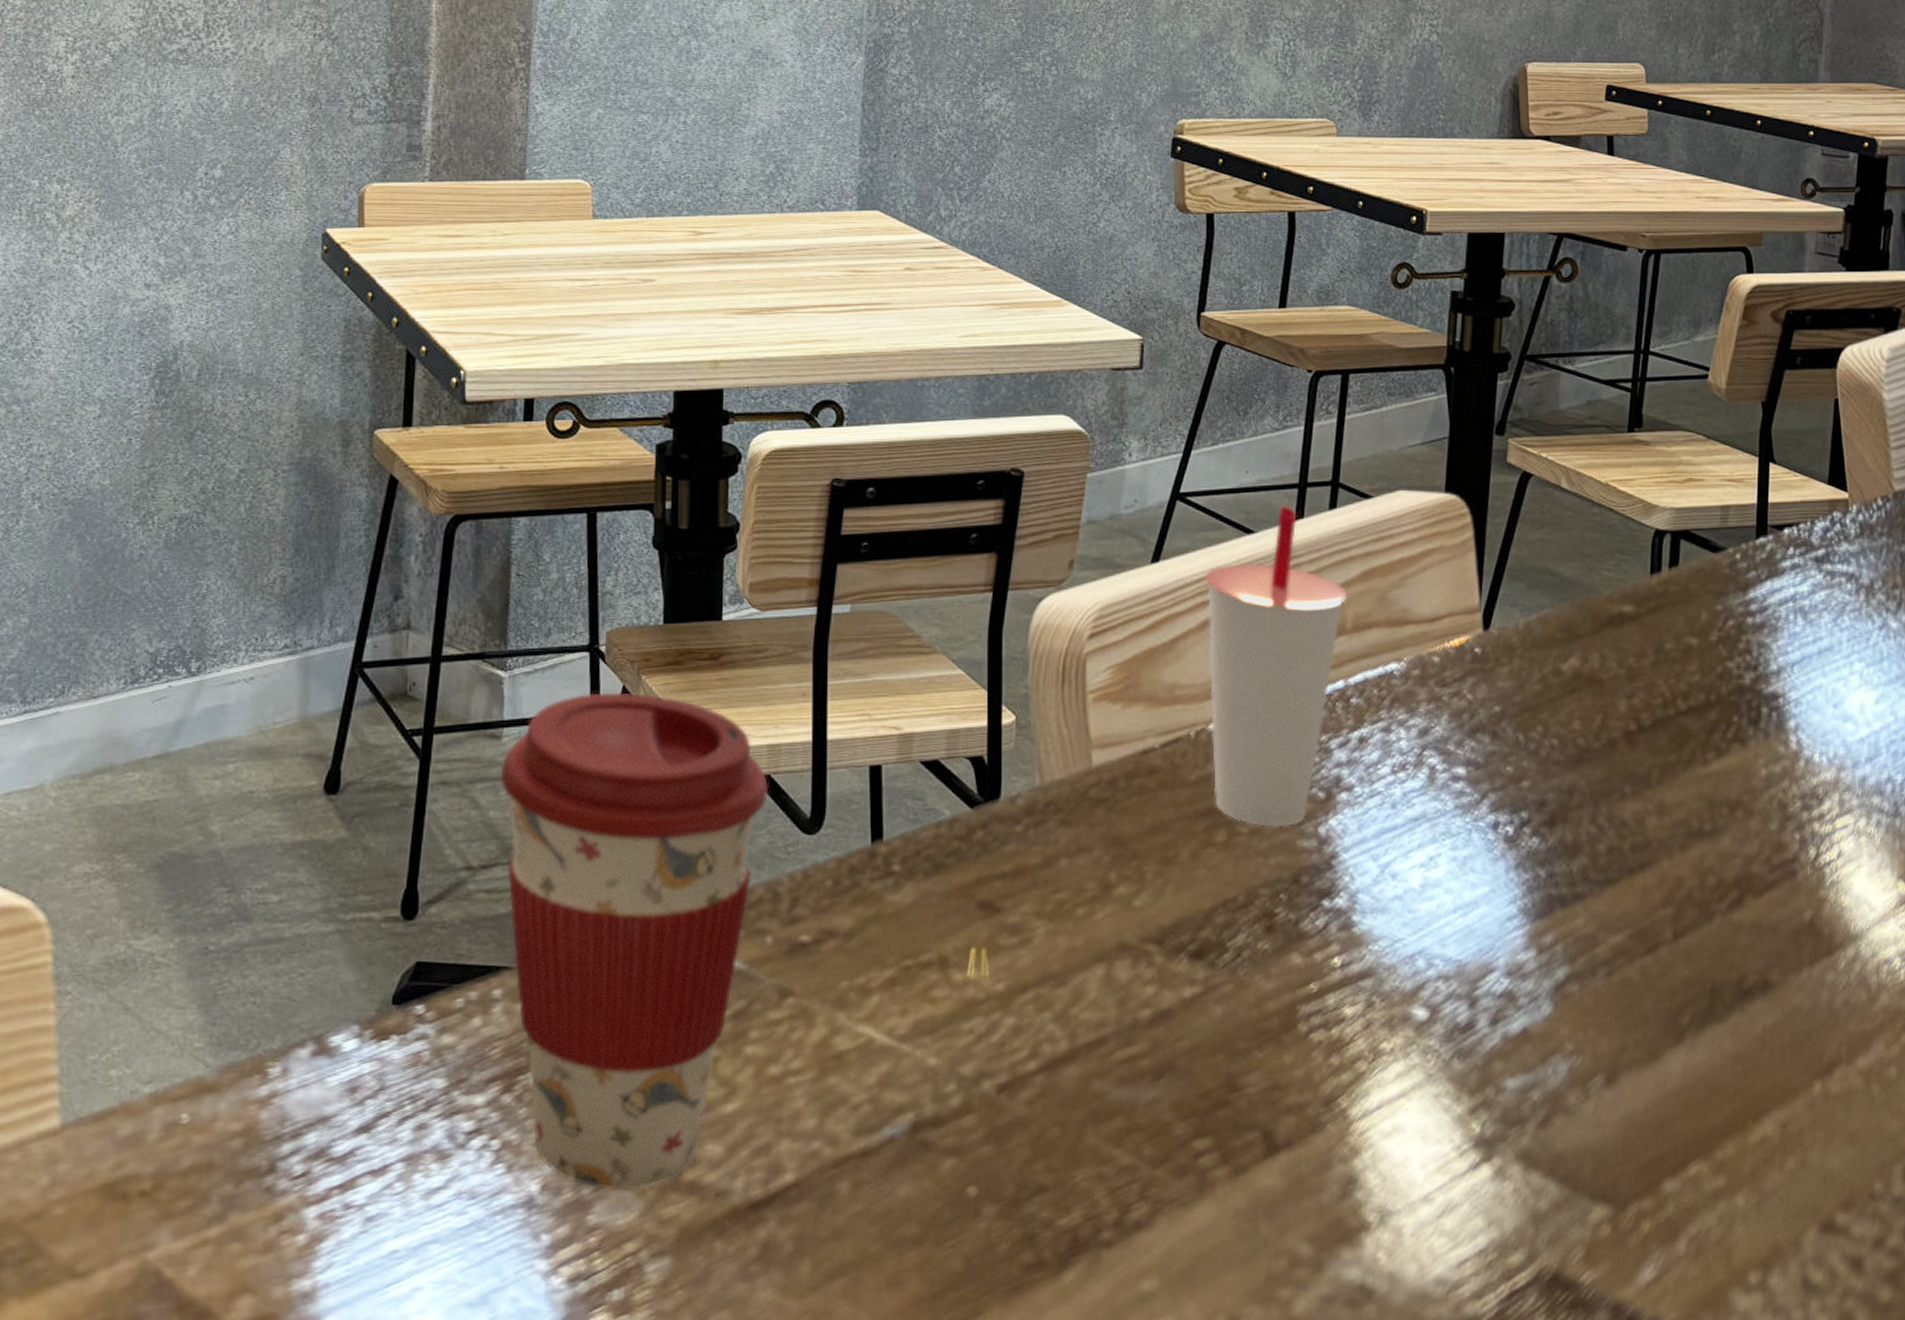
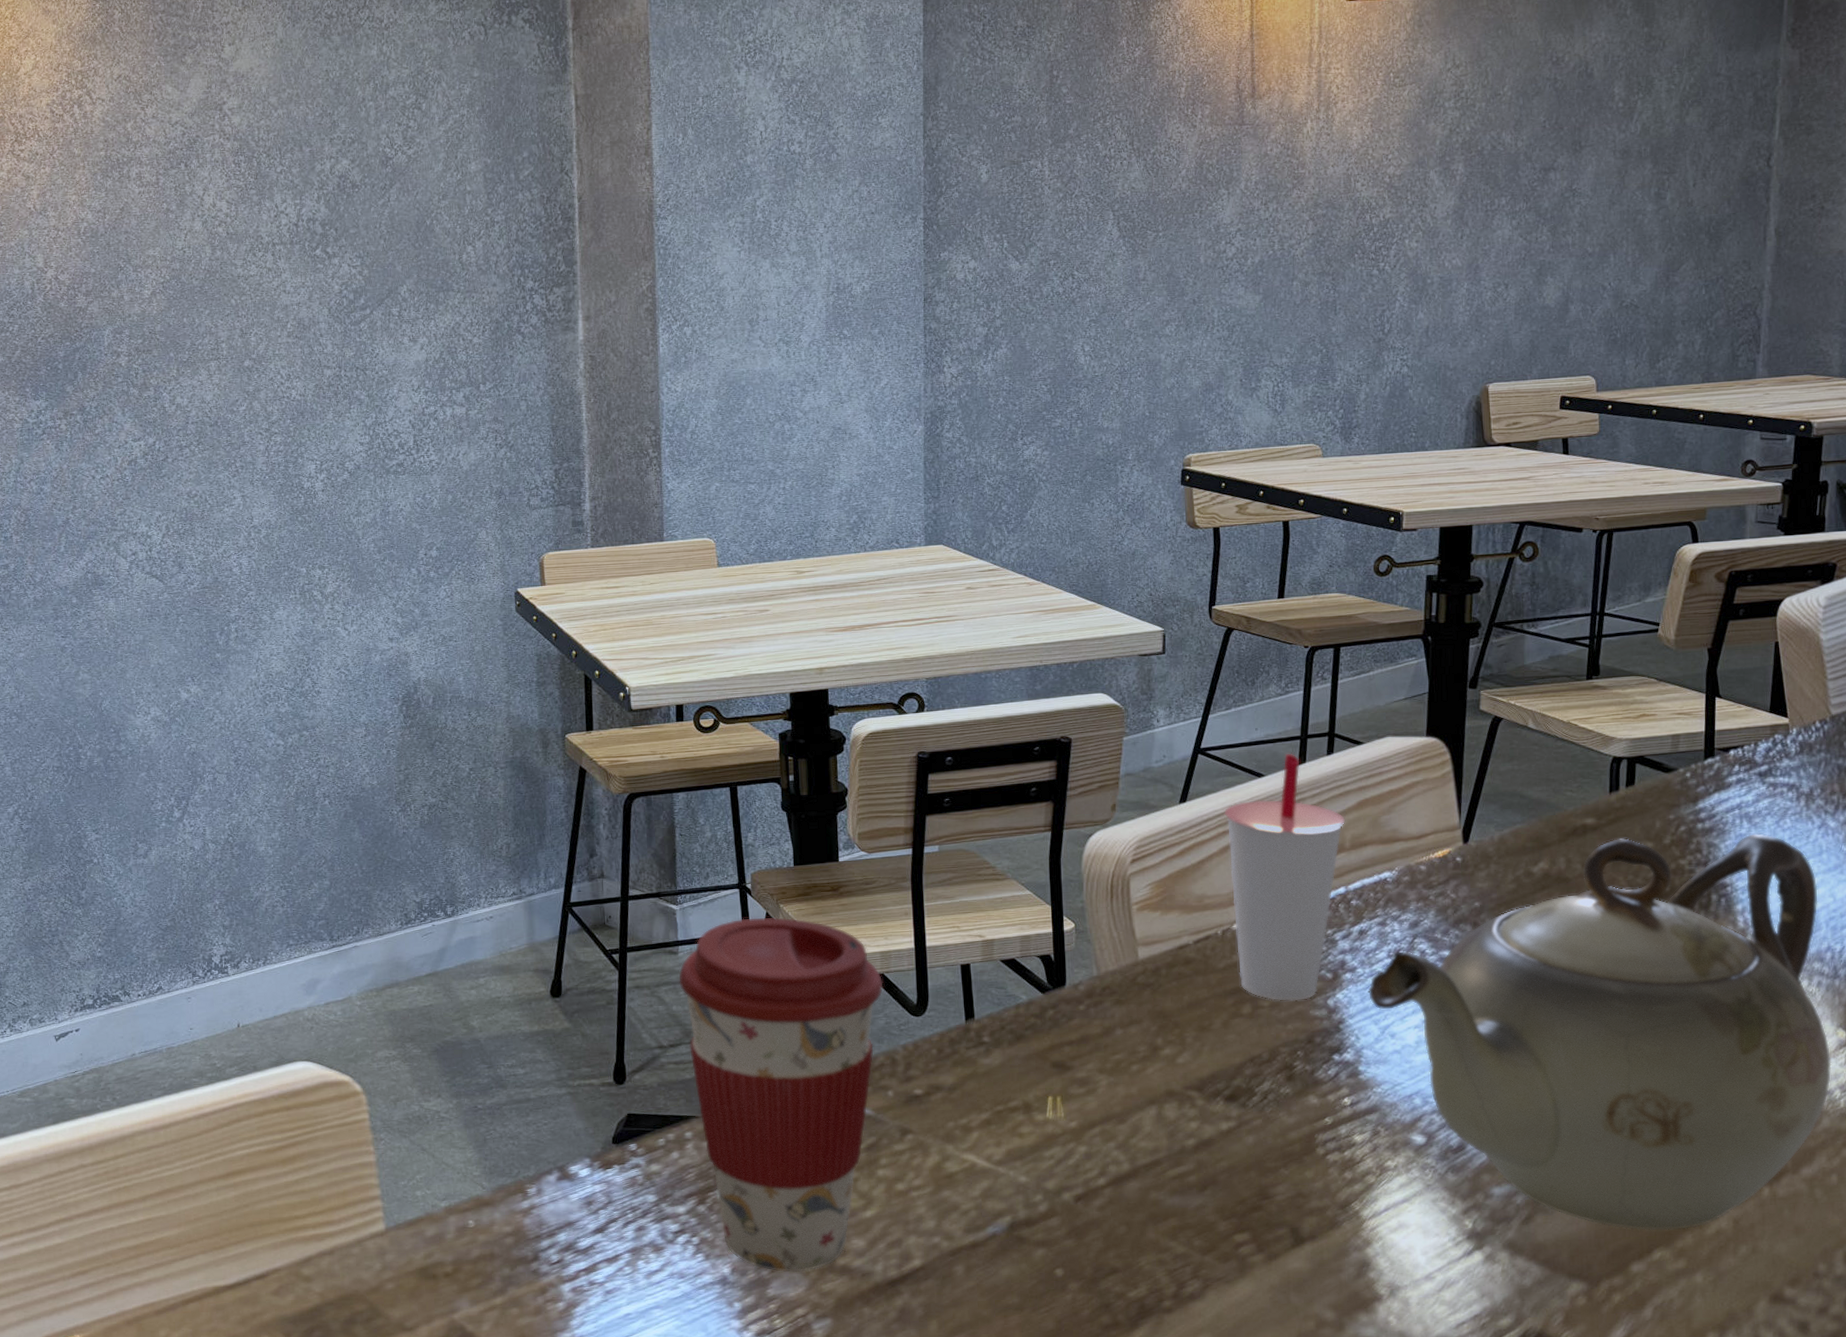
teapot: none [1366,632,1891,1138] -> present [1367,833,1832,1231]

